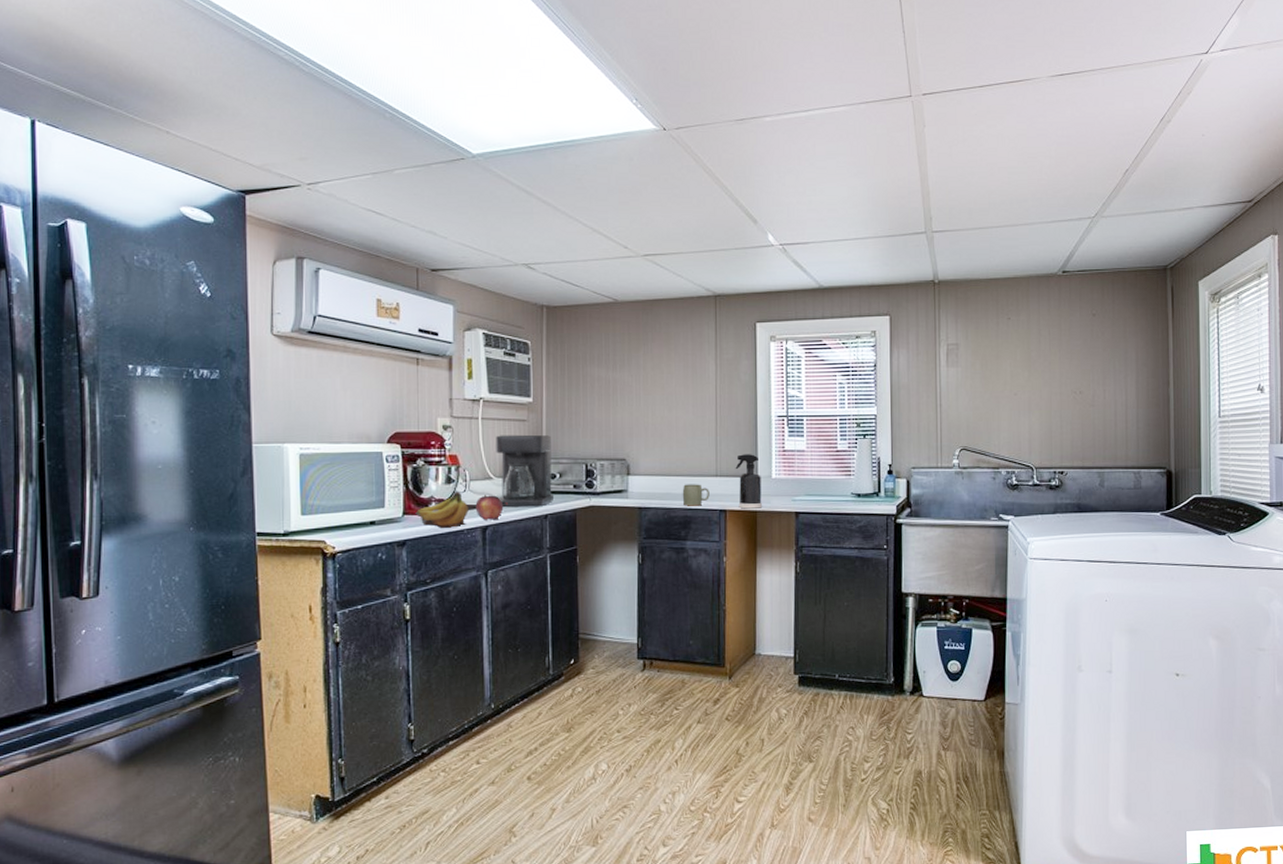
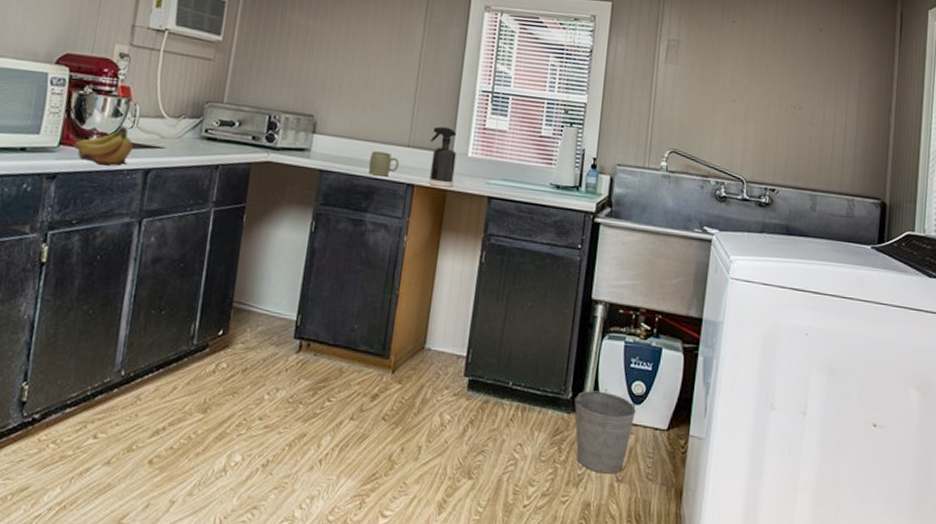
fruit: present [475,495,504,520] -> none [140,134,173,164]
coffee maker: present [496,434,553,507] -> none [167,71,236,155]
bucket: none [897,673,954,745] -> present [574,390,636,474]

